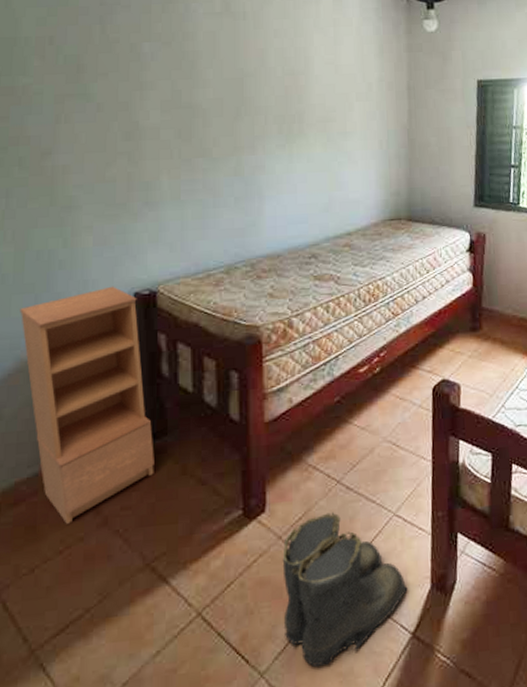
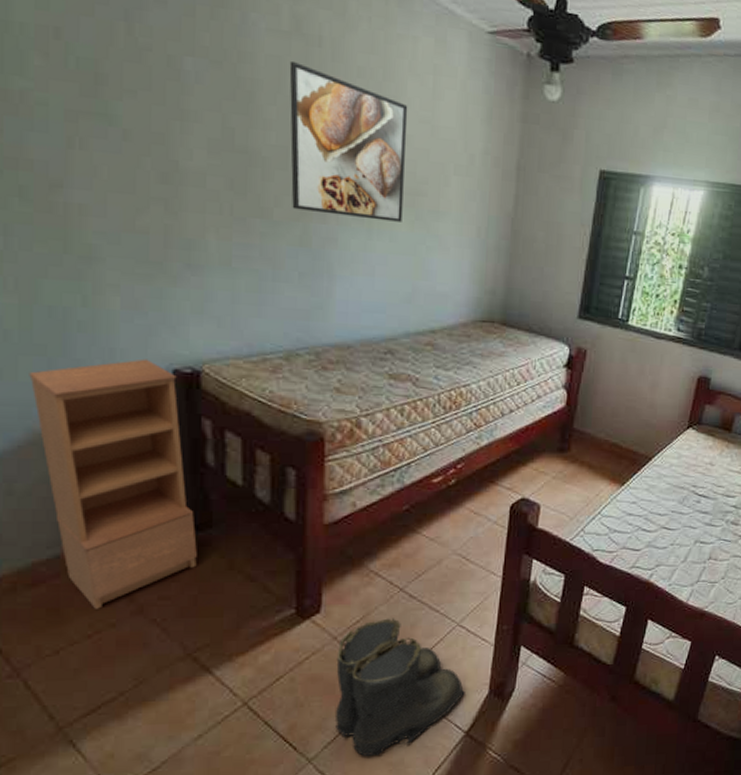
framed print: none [222,33,317,147] -> present [289,60,408,222]

